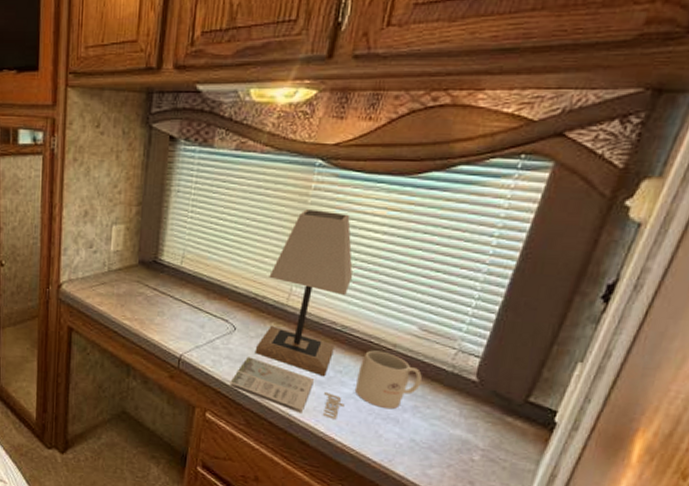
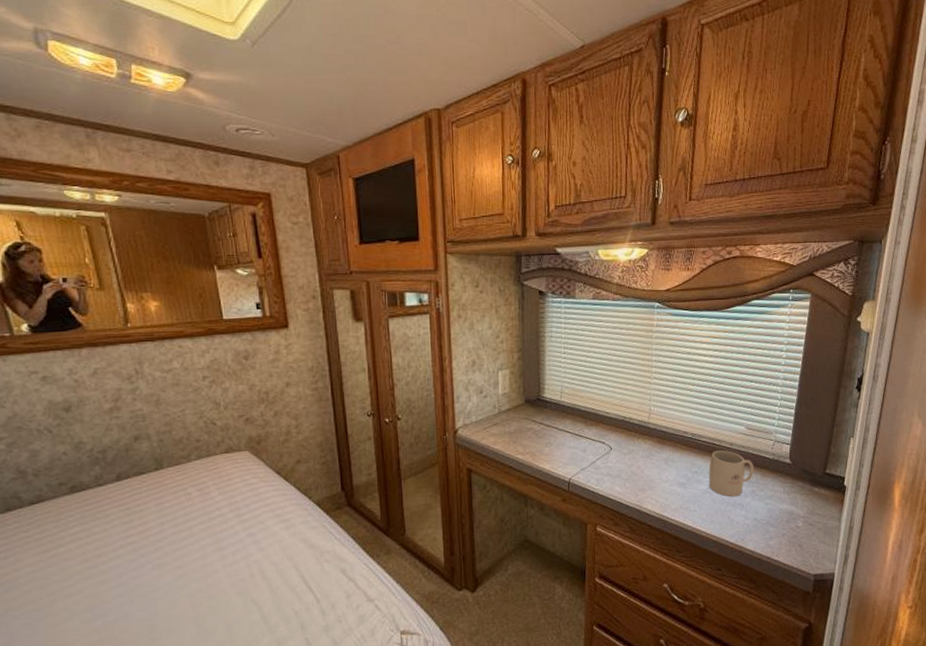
magazine: present [229,356,345,419] -> none [613,471,703,514]
lamp: present [255,209,353,377] -> none [629,342,694,479]

